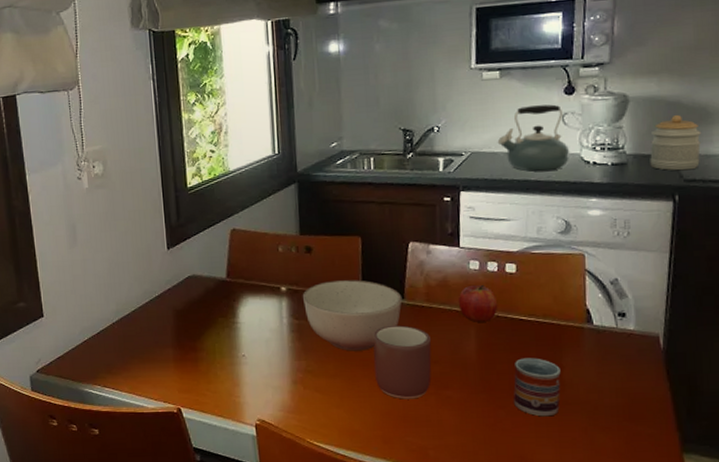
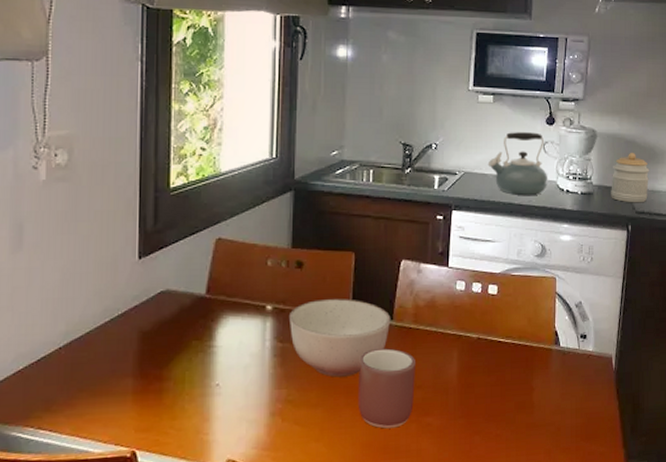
fruit: present [458,284,498,322] -> none [443,305,480,344]
cup: present [513,358,561,417] -> none [488,380,531,441]

